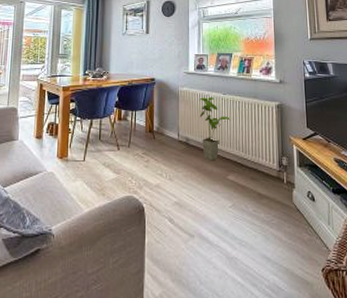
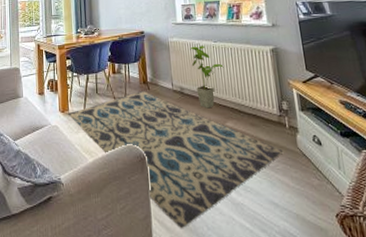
rug: none [66,139,279,284] -> present [68,90,283,229]

